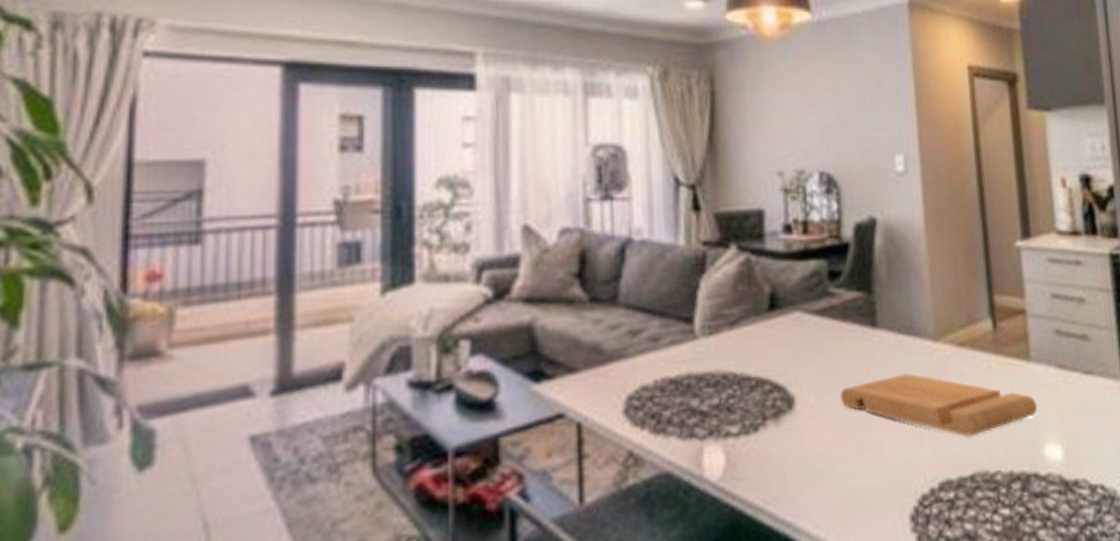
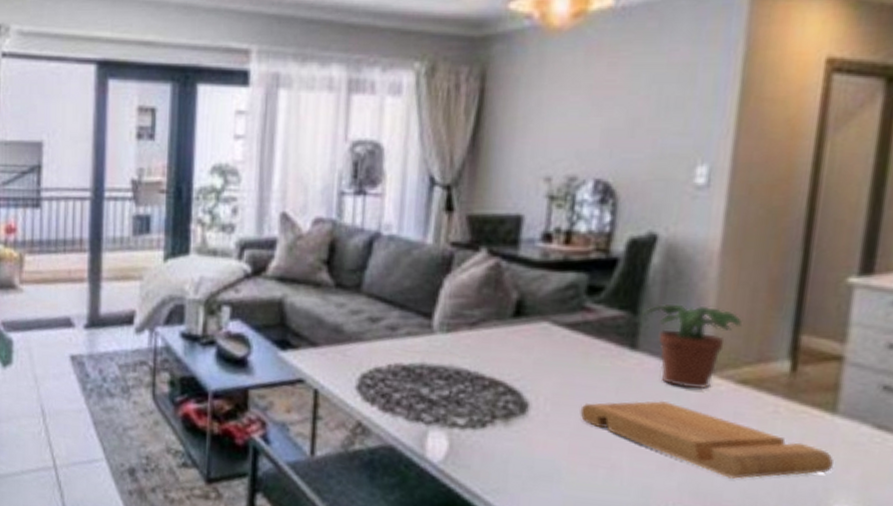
potted plant: none [876,279,952,358] -> present [642,303,743,389]

